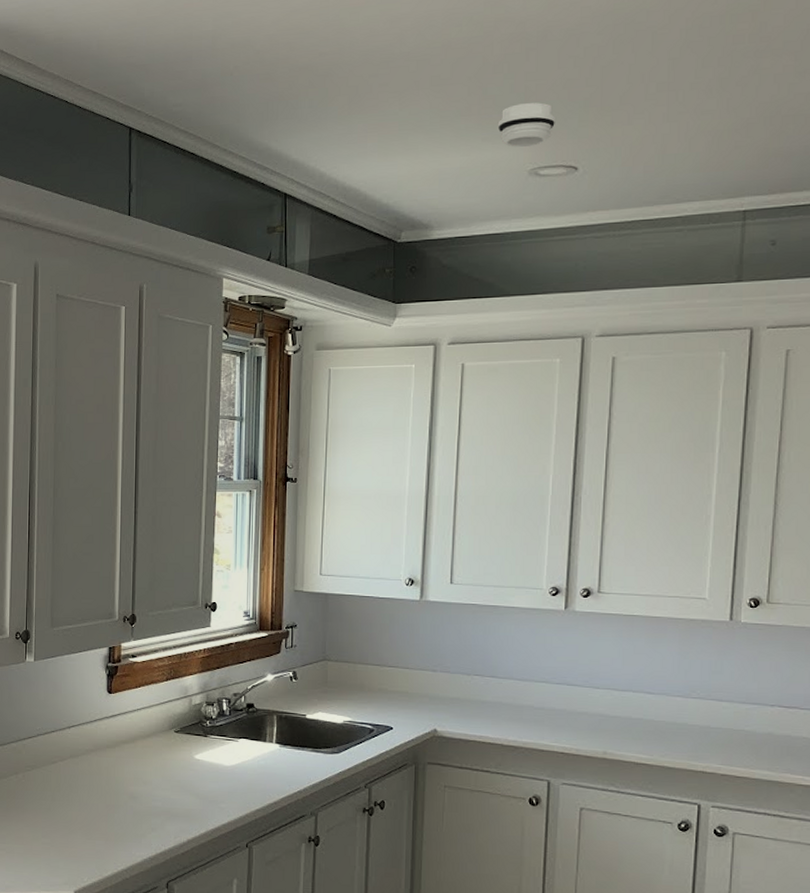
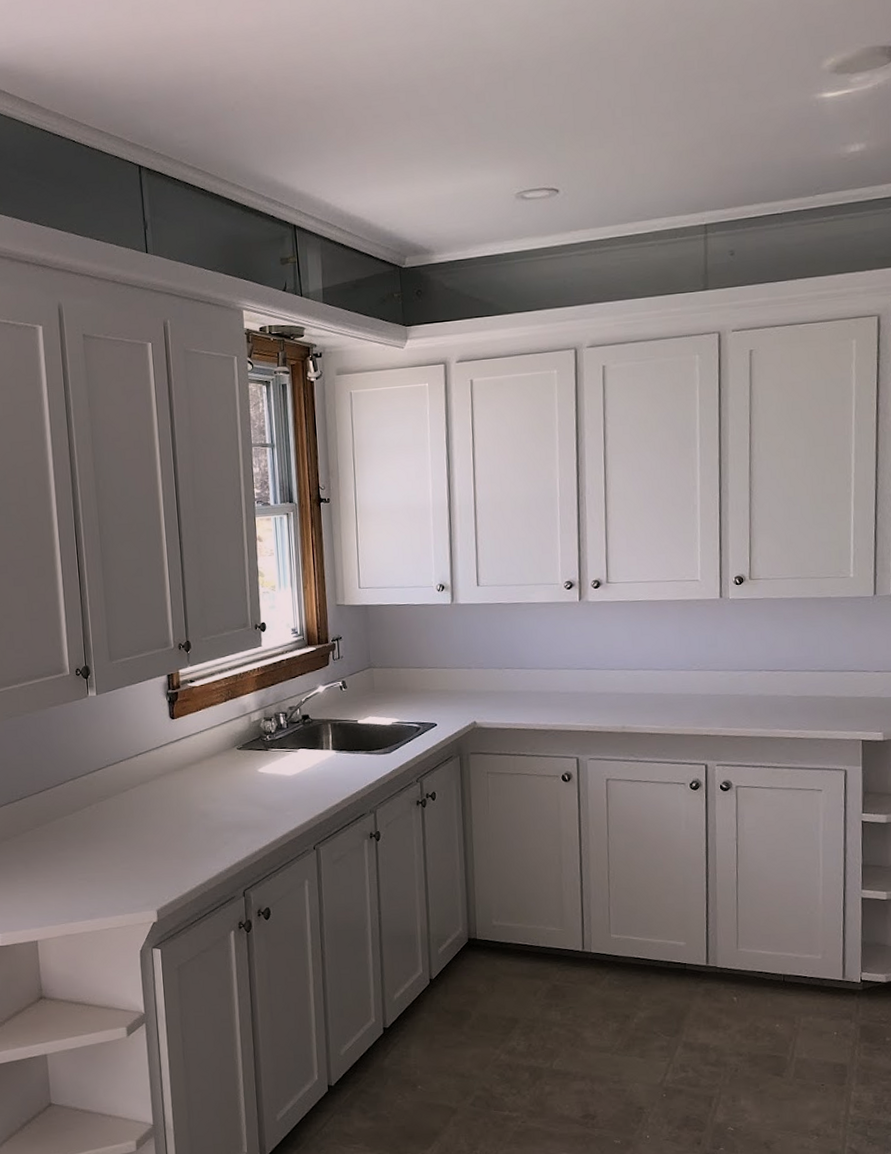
smoke detector: present [497,102,556,147] -> none [484,129,536,173]

